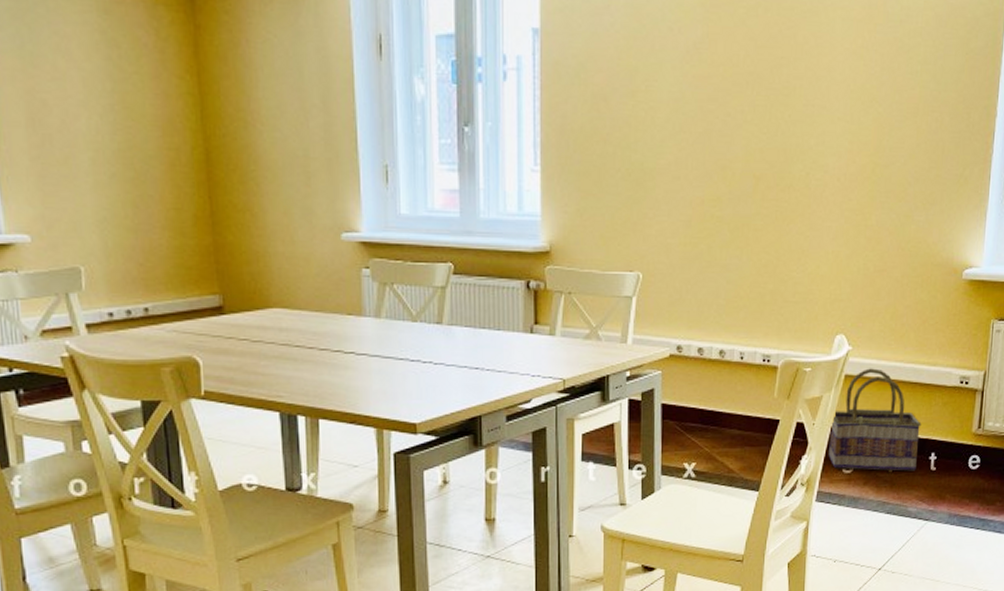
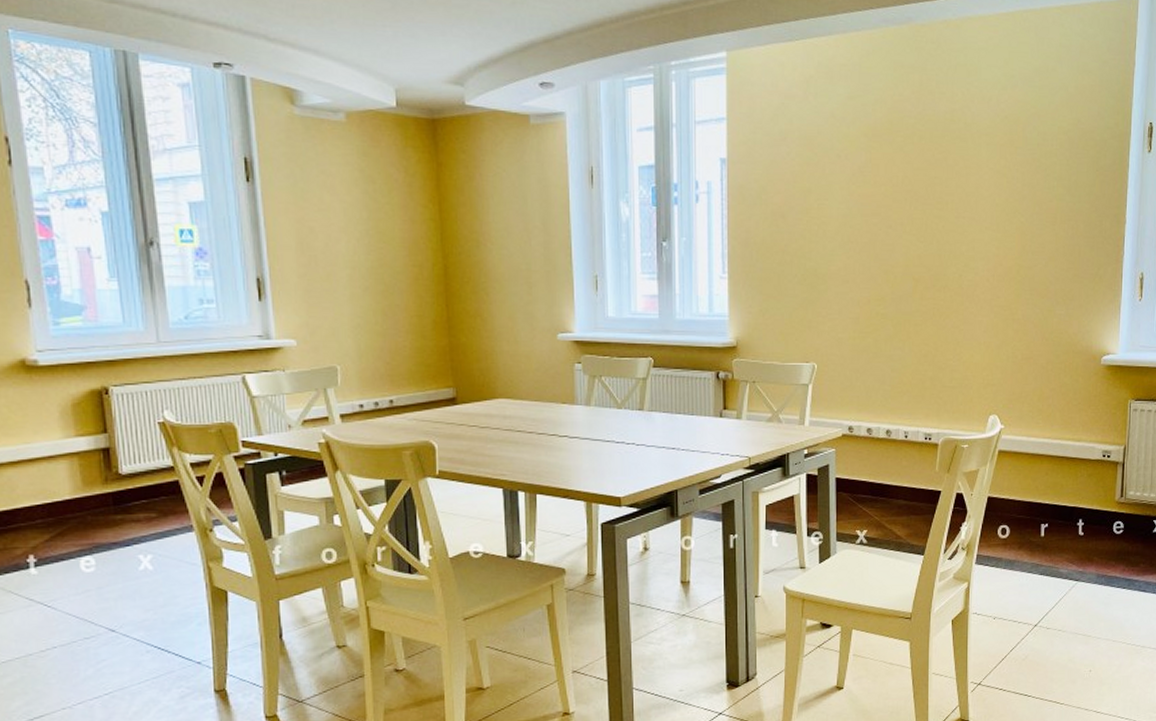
basket: present [828,368,922,471] -> none [986,444,1069,536]

